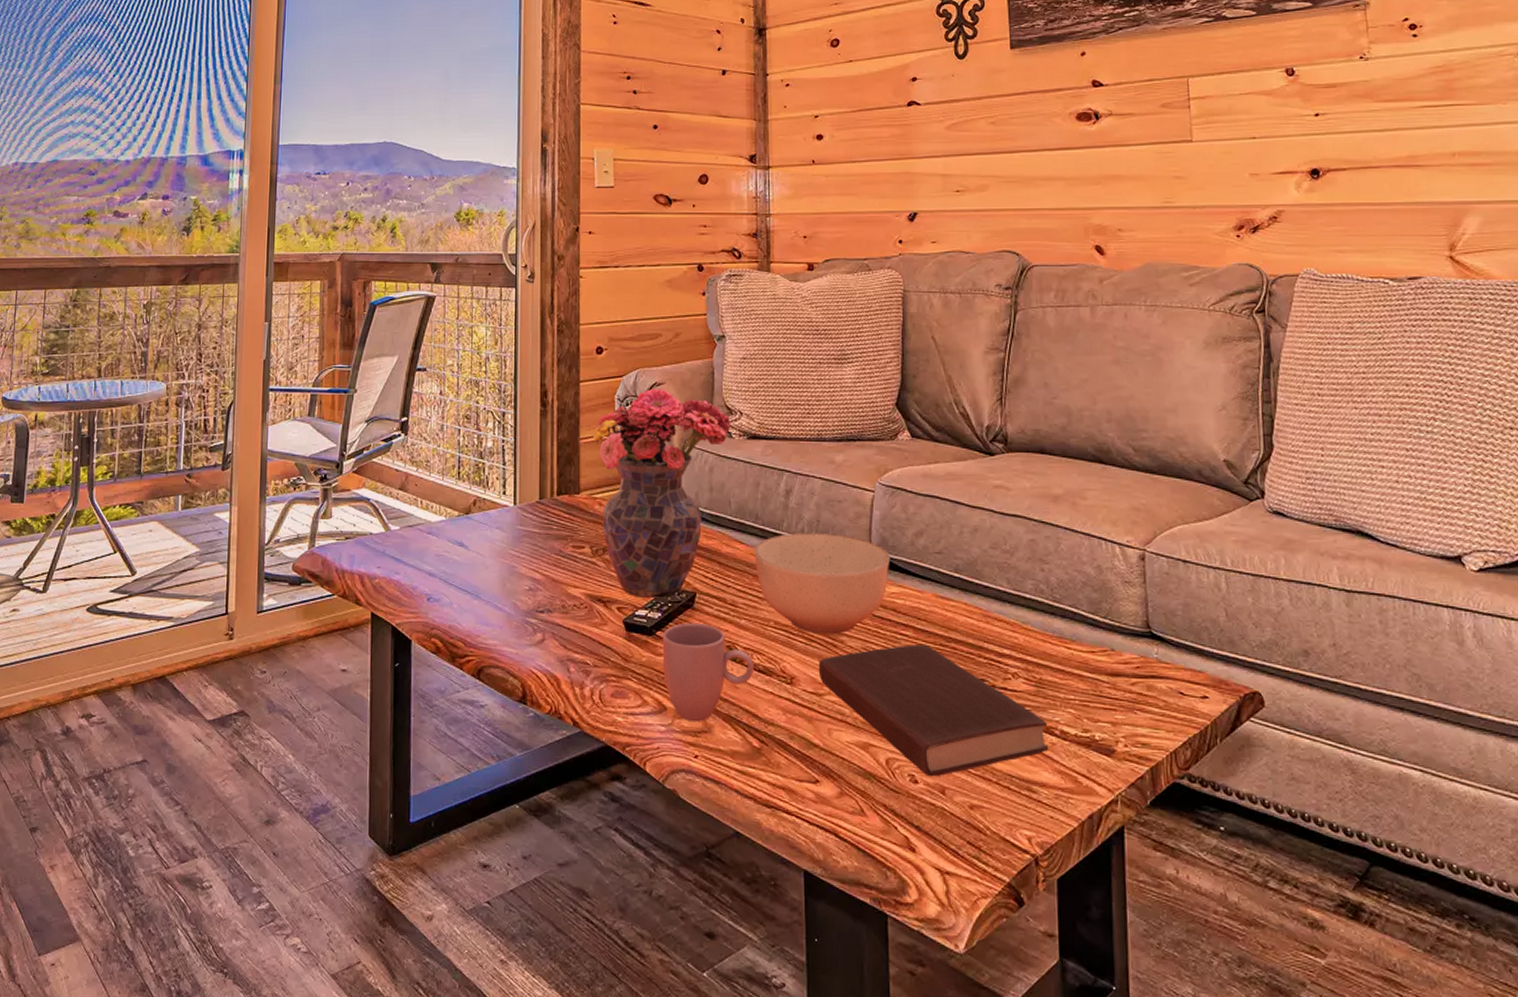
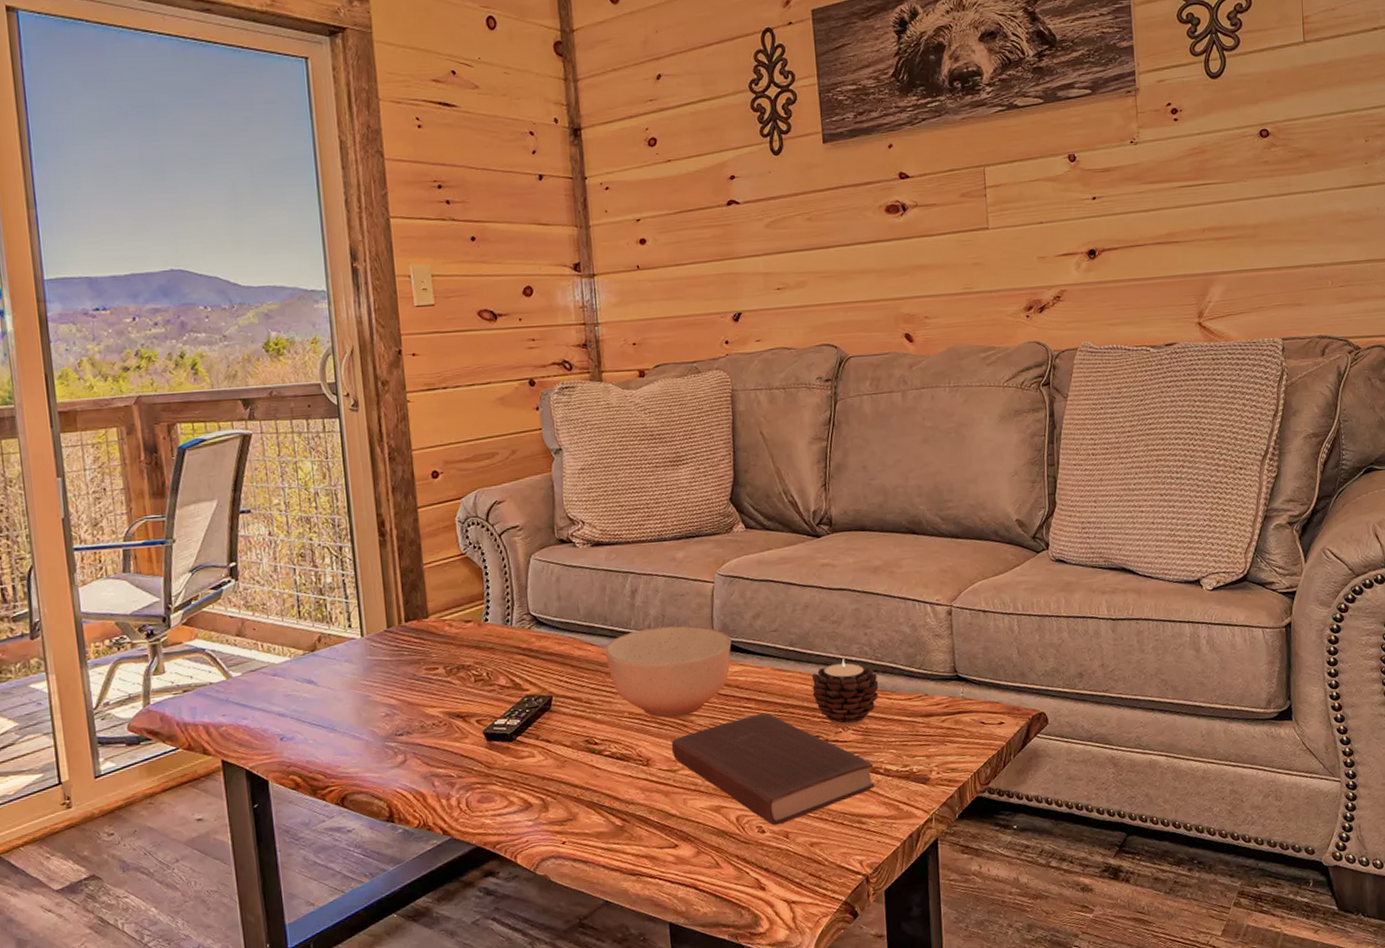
flower arrangement: present [592,388,731,598] -> none [436,506,575,708]
mug: present [662,622,754,722] -> none [522,723,612,813]
candle: none [978,594,1056,675] -> present [811,659,879,728]

